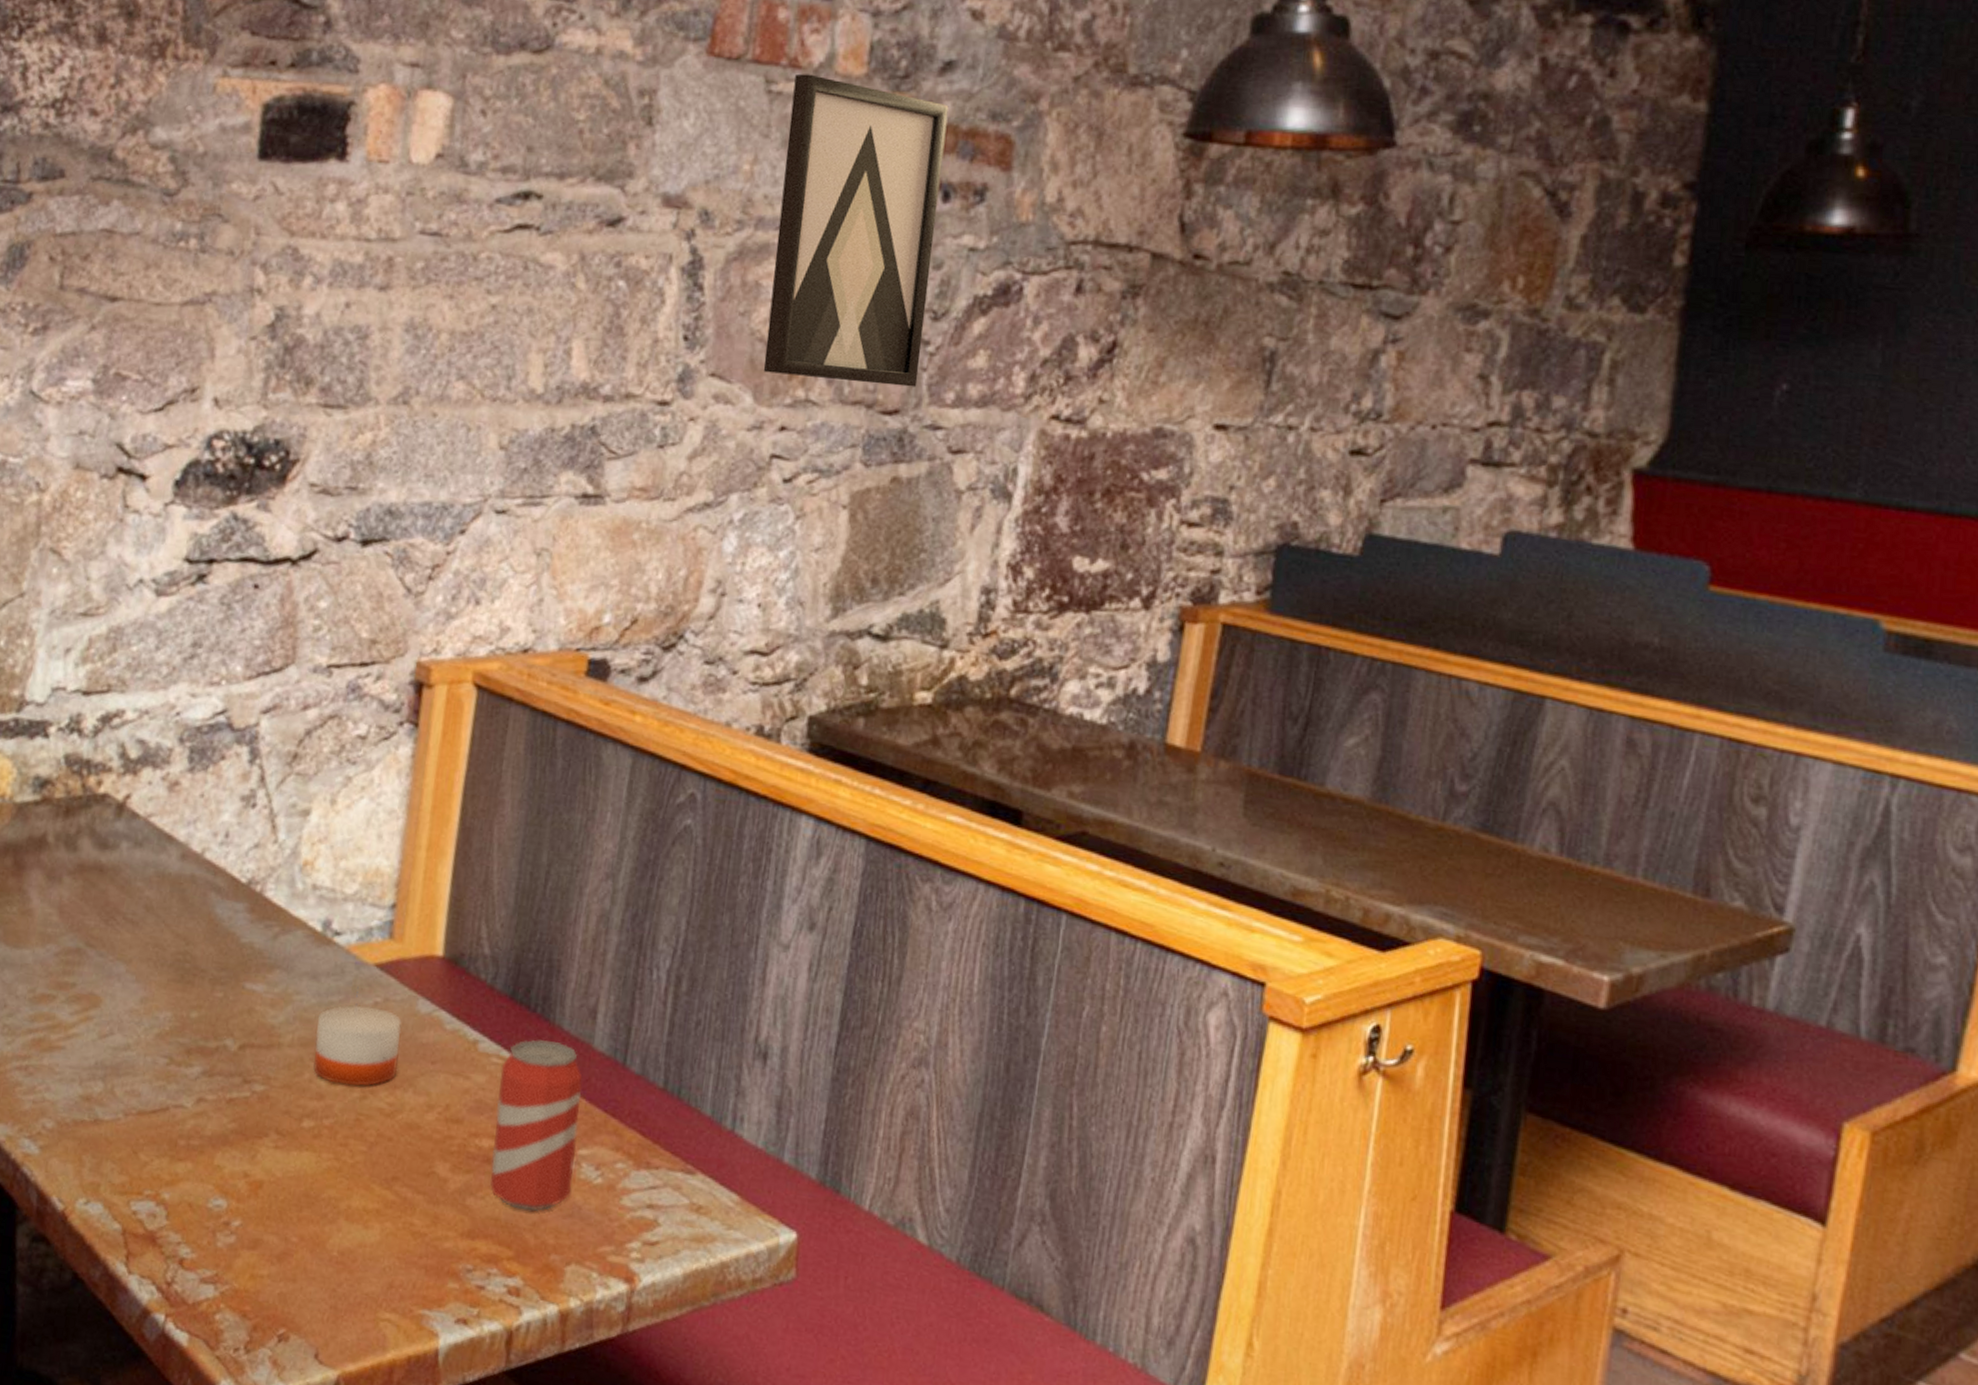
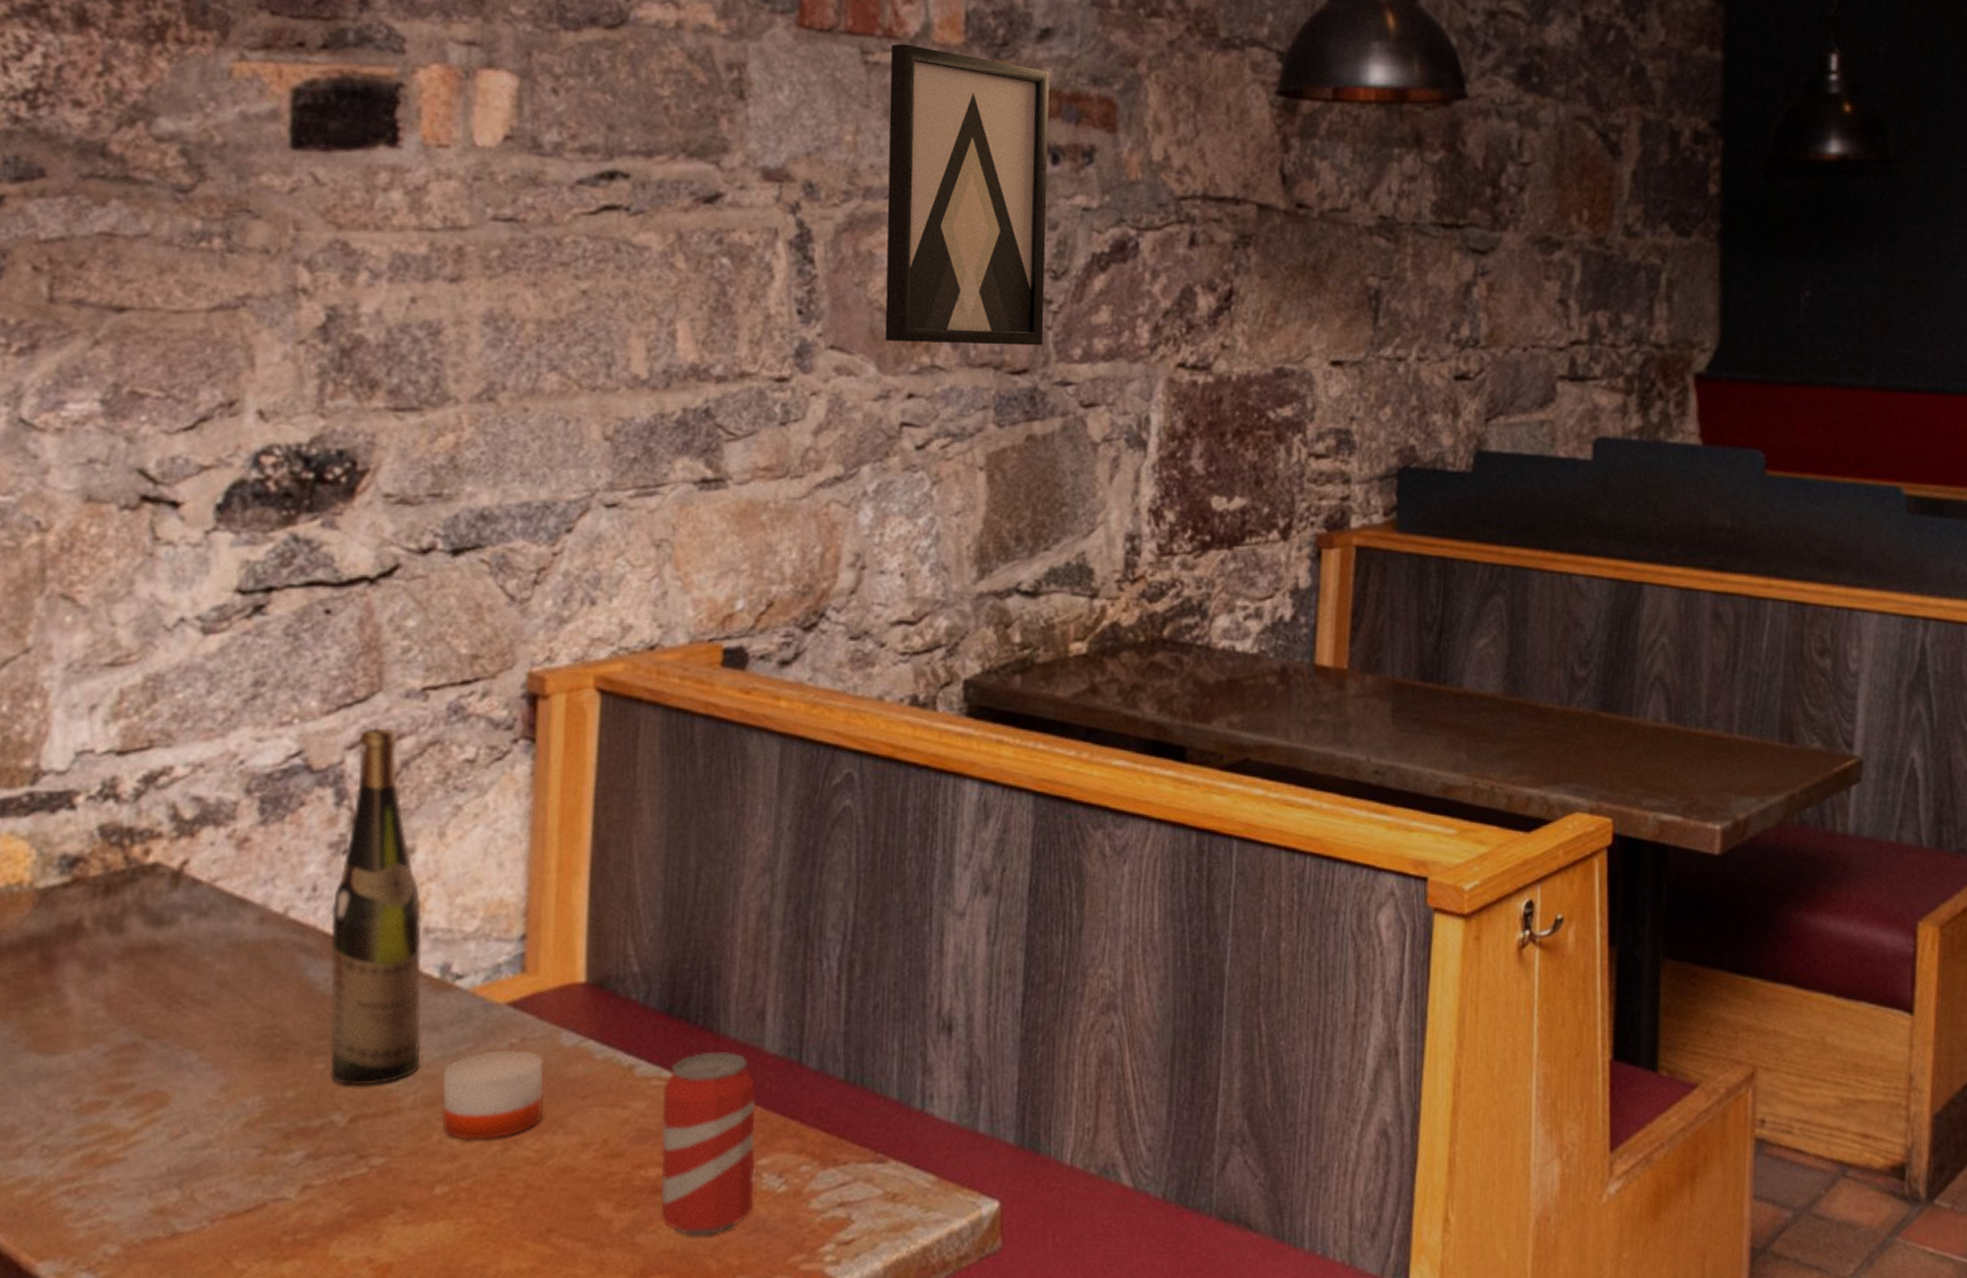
wine bottle: none [226,697,313,1020] -> present [329,729,422,1086]

